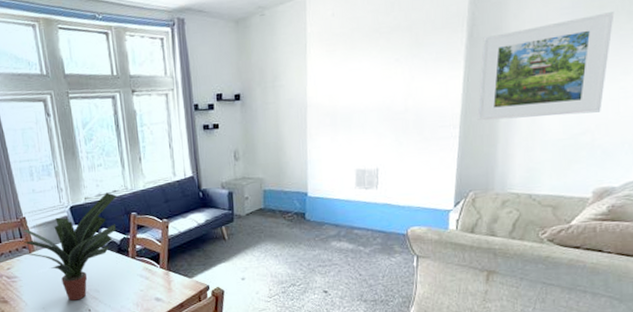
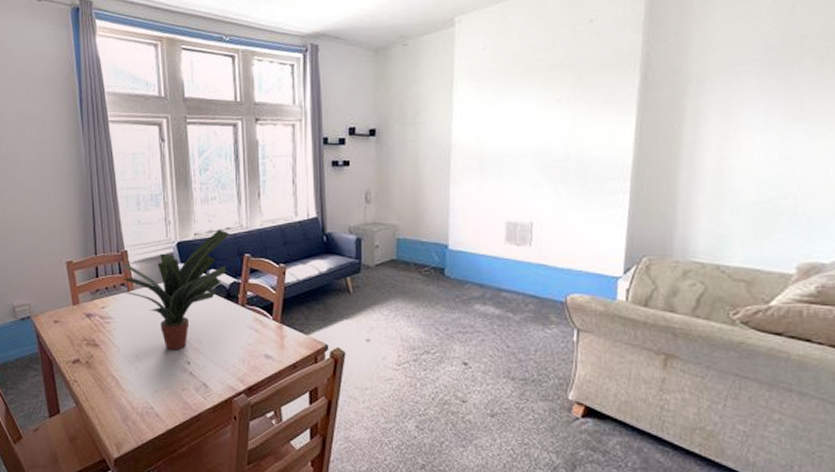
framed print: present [477,12,615,121] -> none [652,59,818,175]

